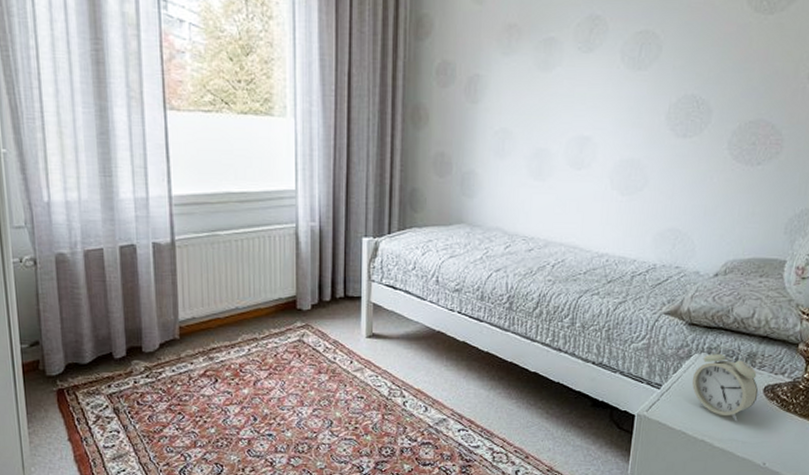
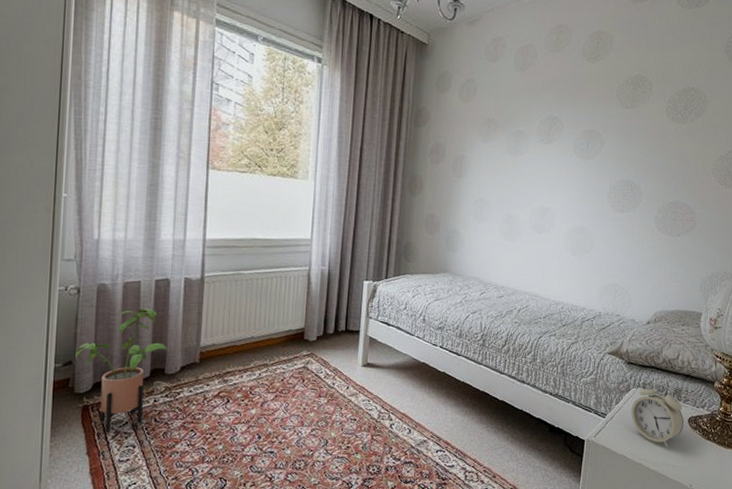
house plant: none [40,279,144,418] -> present [74,308,169,433]

